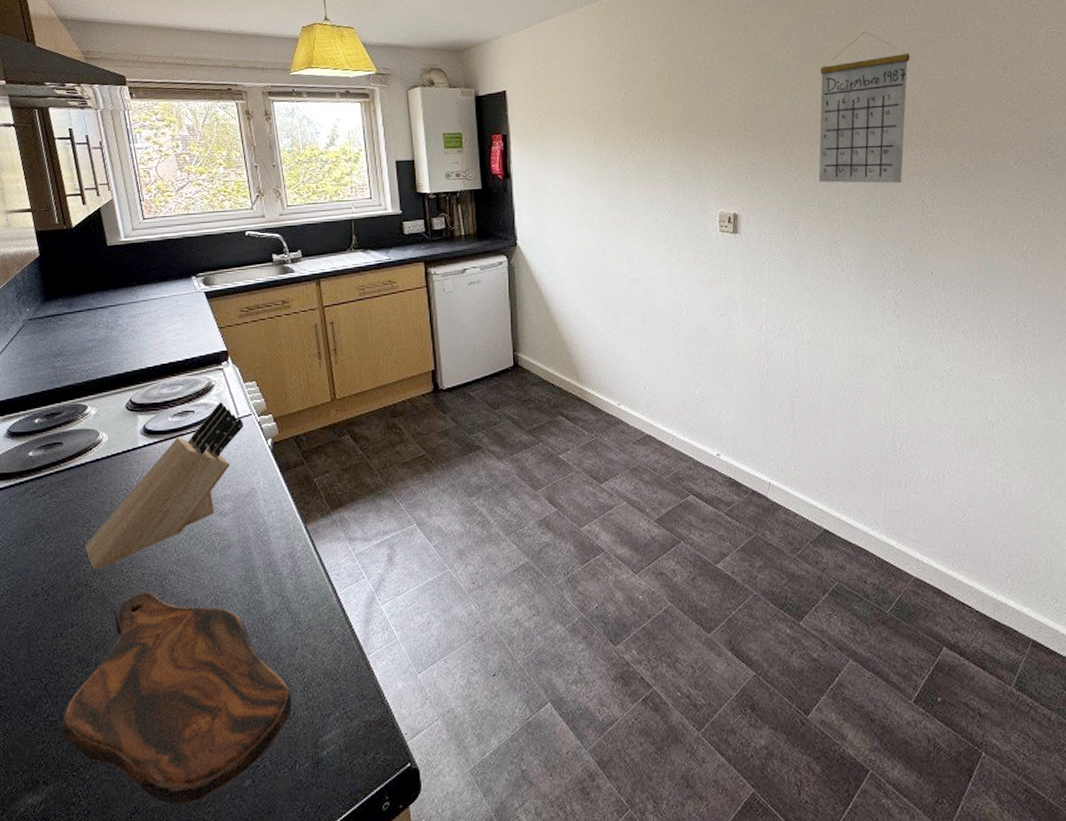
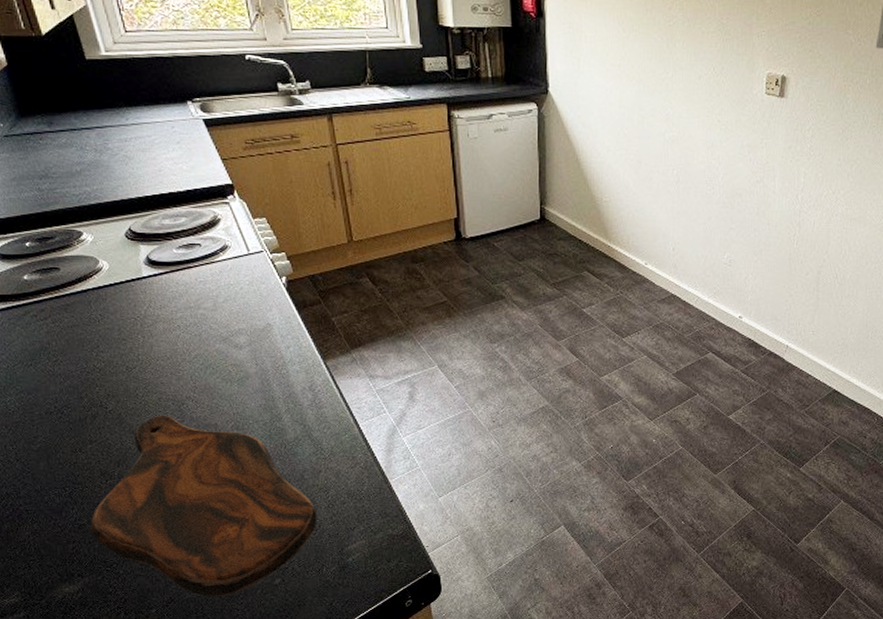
knife block: present [84,401,243,569] -> none [95,236,255,392]

